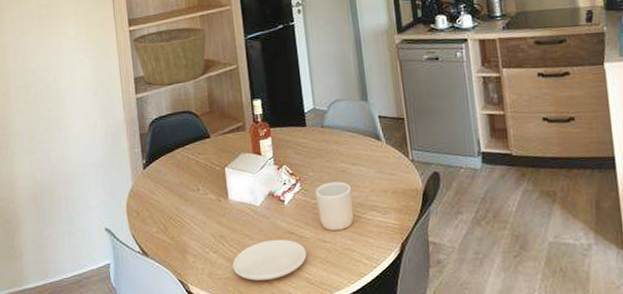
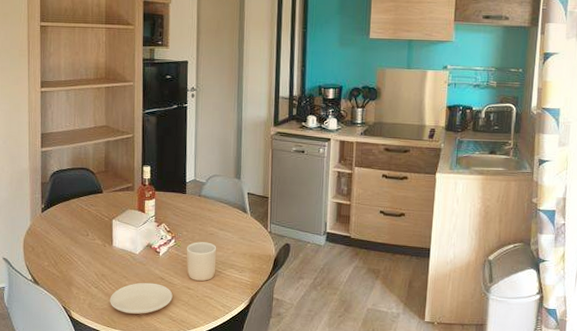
basket: present [132,27,206,86] -> none [42,94,109,144]

